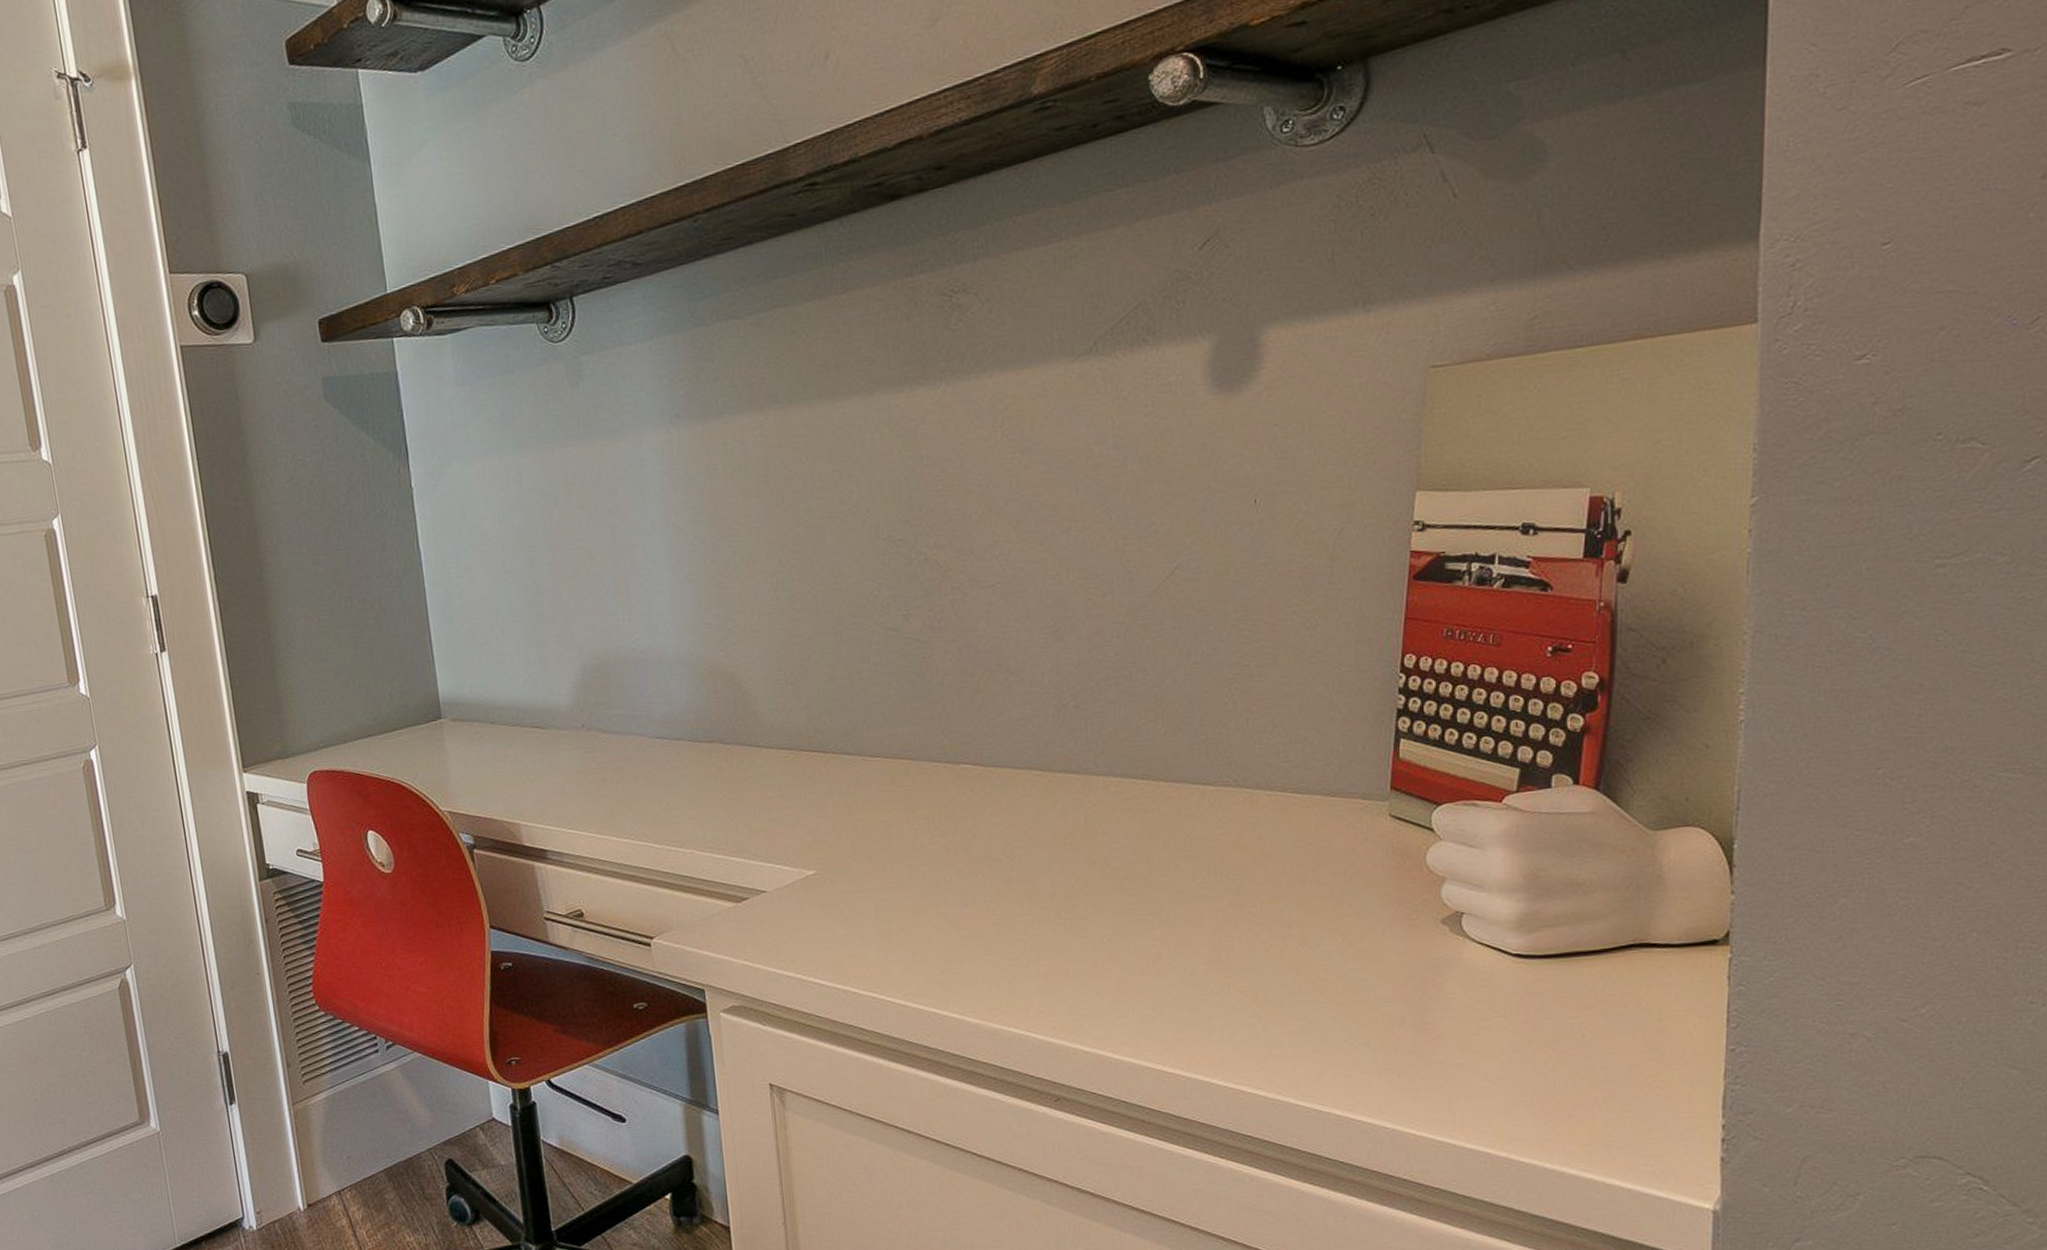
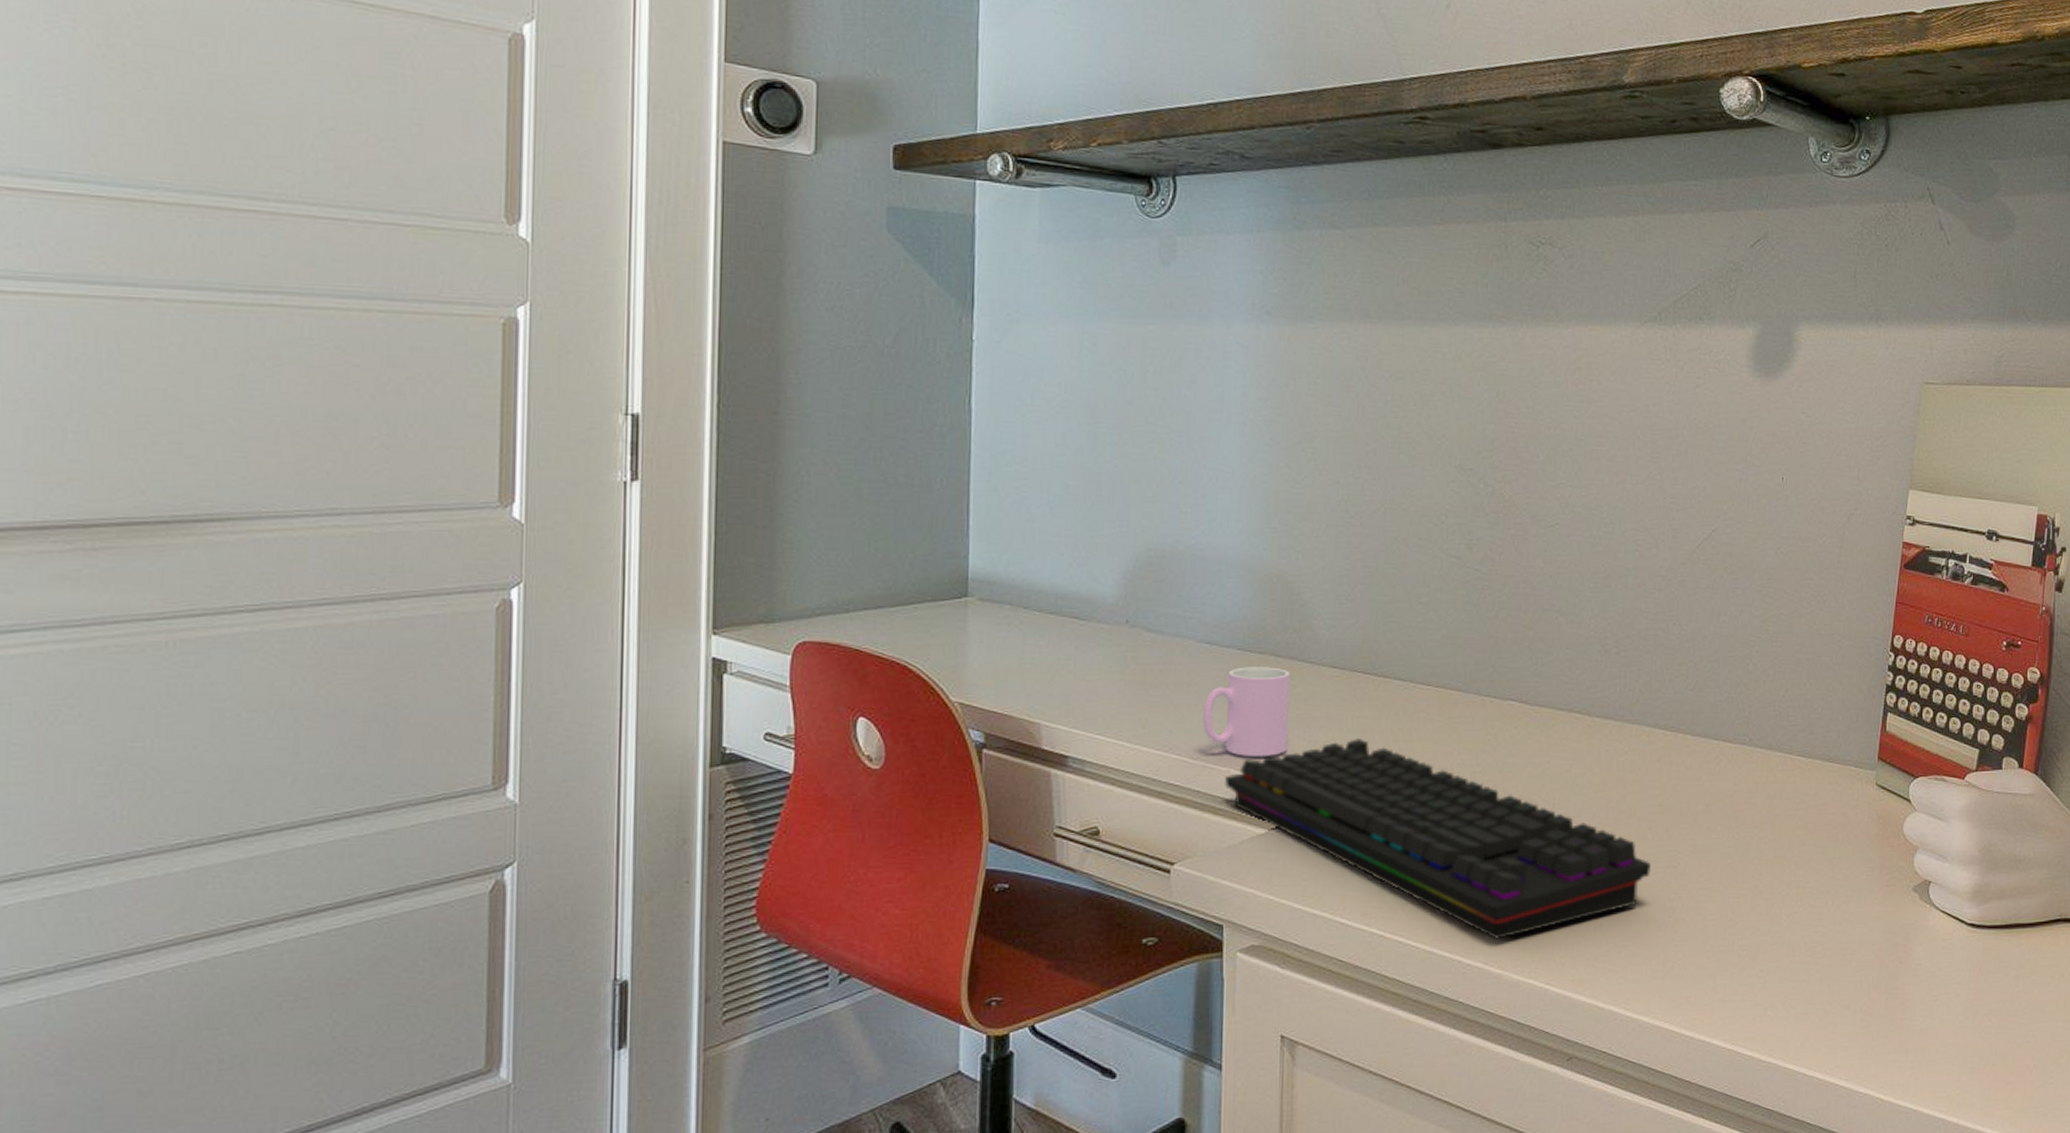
cup: none [662,754,745,838] -> present [1202,667,1290,756]
keyboard: none [689,813,1130,992] -> present [1224,738,1651,939]

